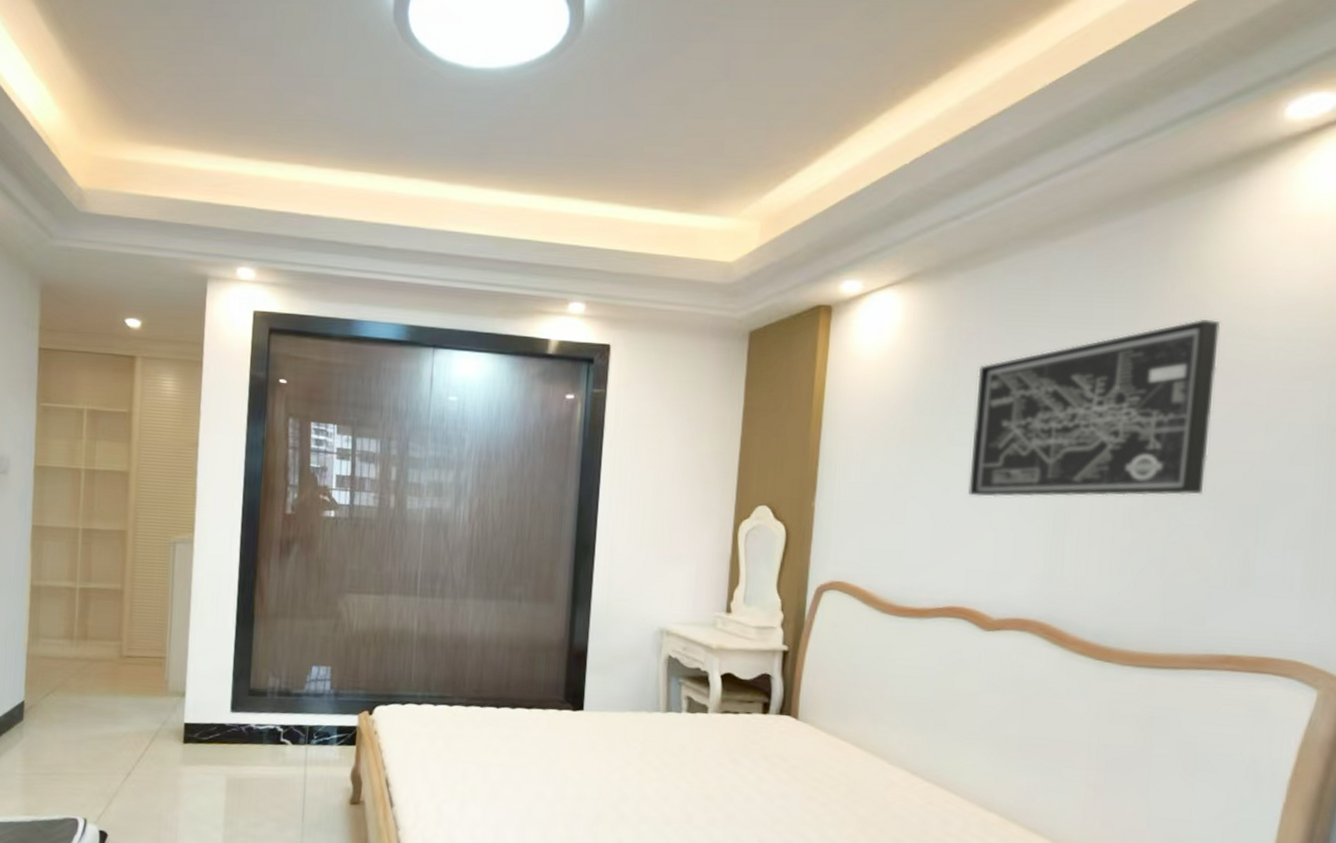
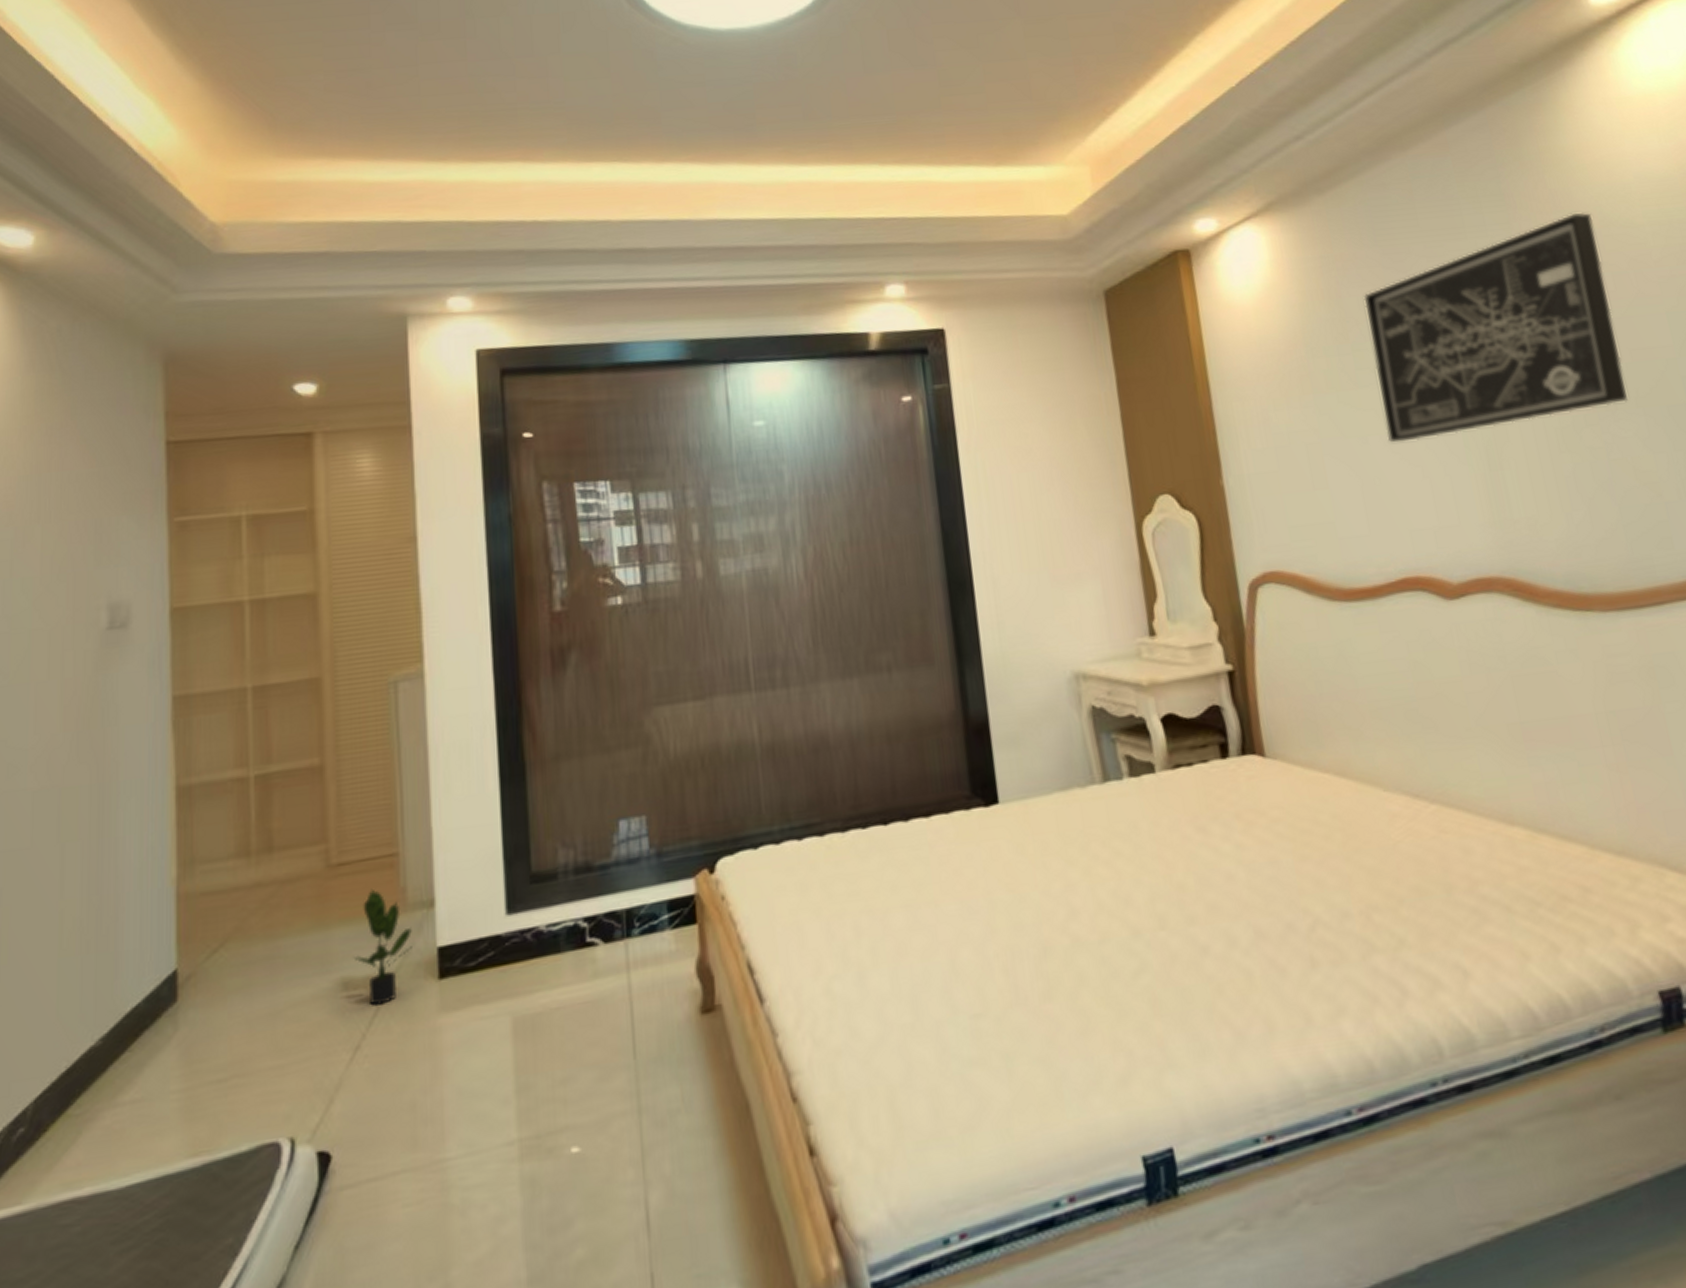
potted plant: none [131,676,169,751] -> present [353,888,412,1006]

